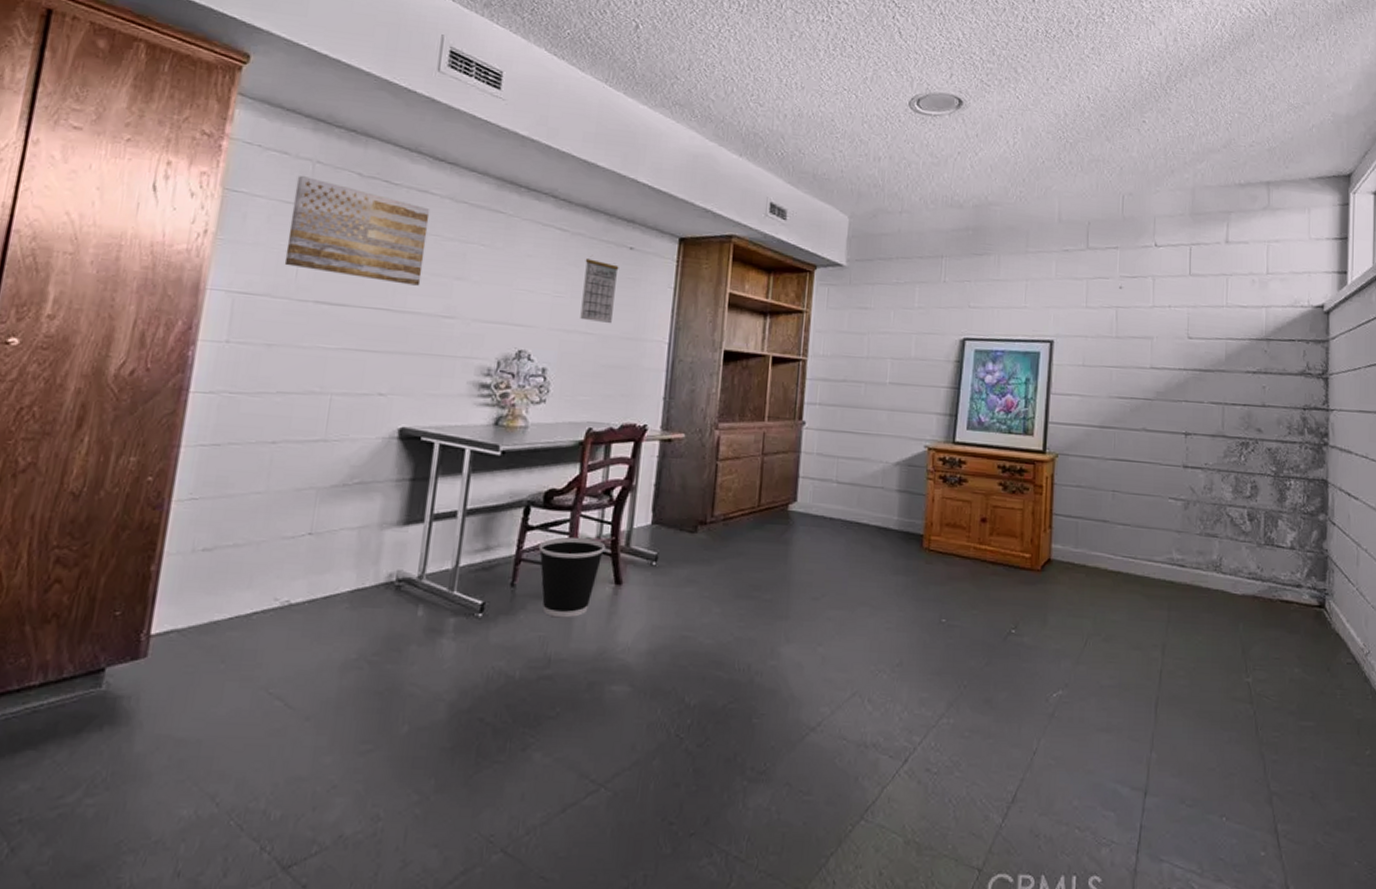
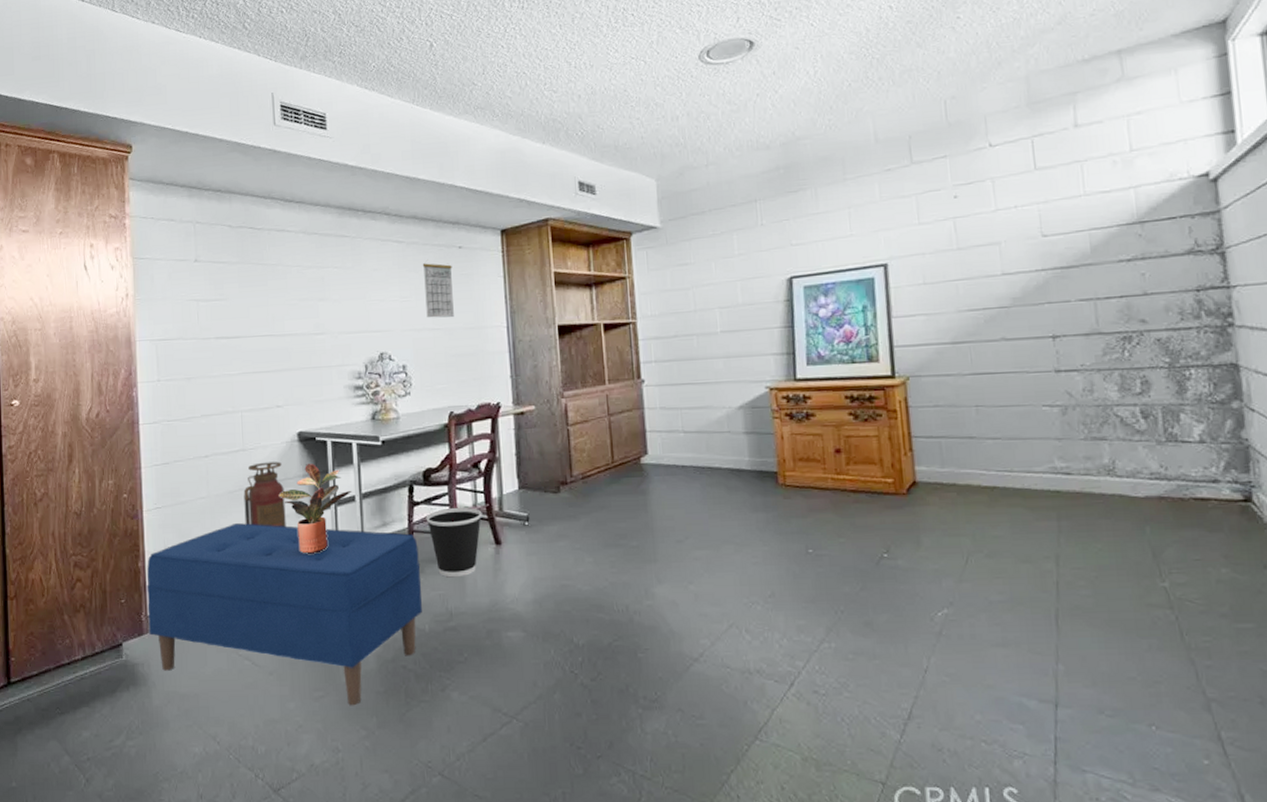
bench: none [147,529,524,764] -> present [147,523,422,706]
wall art: present [284,175,430,286] -> none [184,235,293,313]
fire extinguisher: none [309,458,372,539] -> present [243,461,286,527]
potted plant: none [360,466,454,575] -> present [278,463,352,554]

